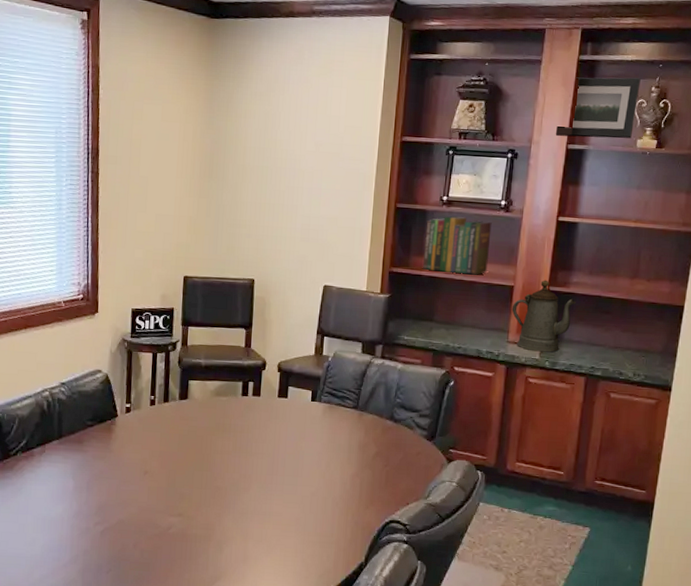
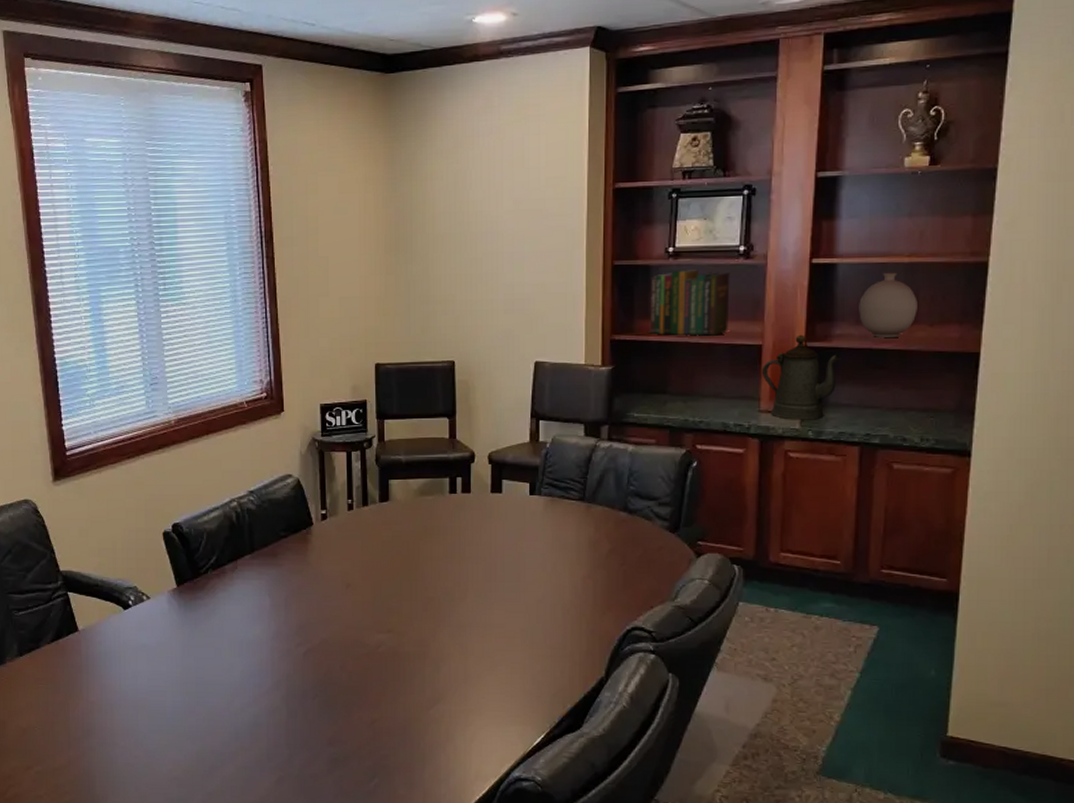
picture frame: present [555,77,641,139] -> none [800,84,903,164]
decorative vase: none [592,233,639,289] -> present [859,272,917,339]

